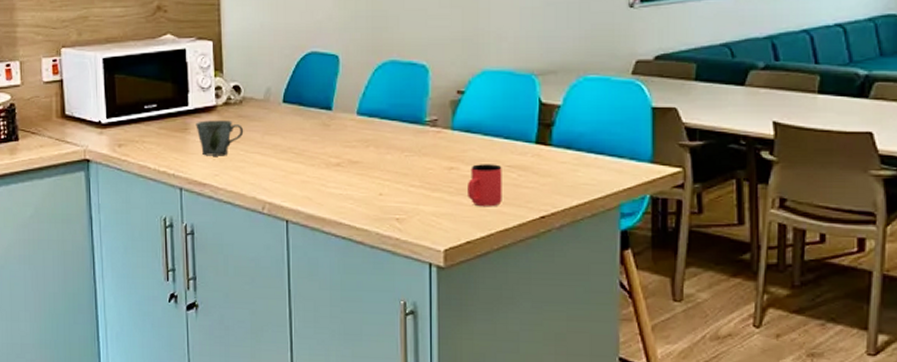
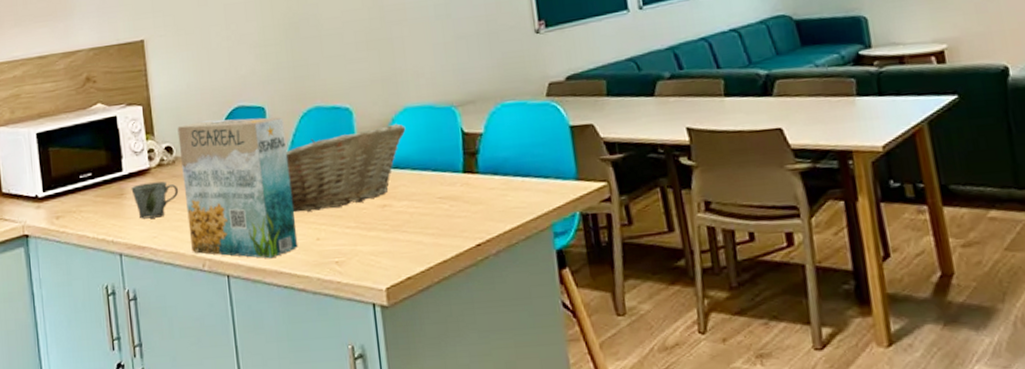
cereal box: none [247,63,360,209] -> present [177,117,299,259]
fruit basket: none [355,86,482,166] -> present [285,123,406,212]
cup: present [468,164,502,207] -> none [402,197,437,241]

